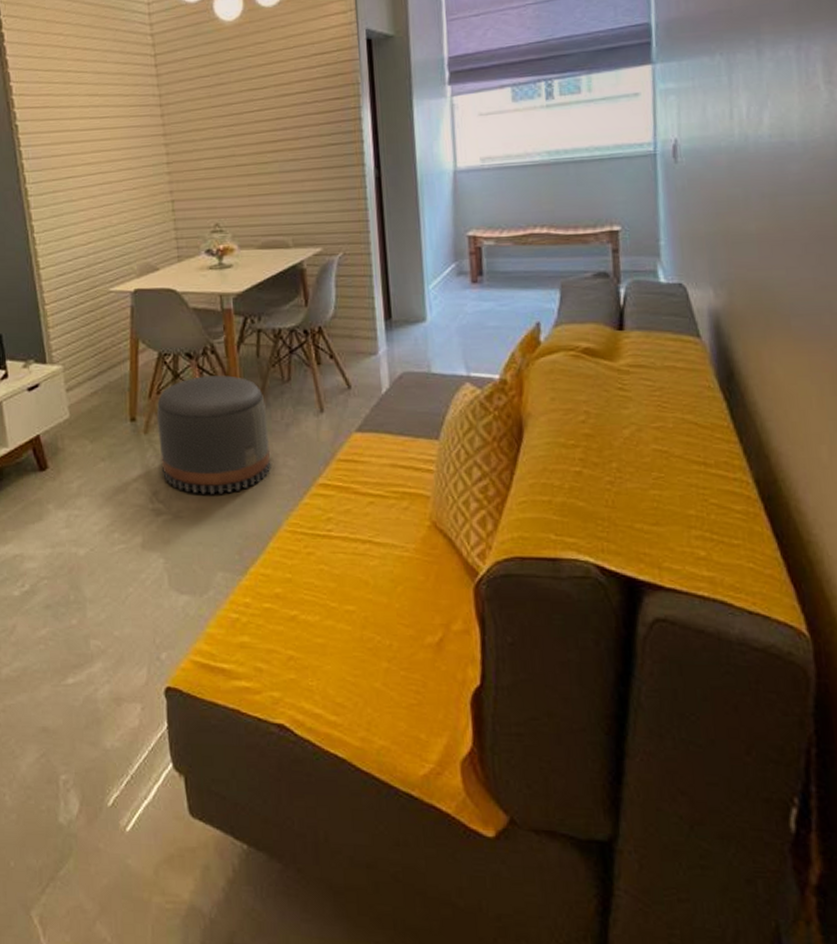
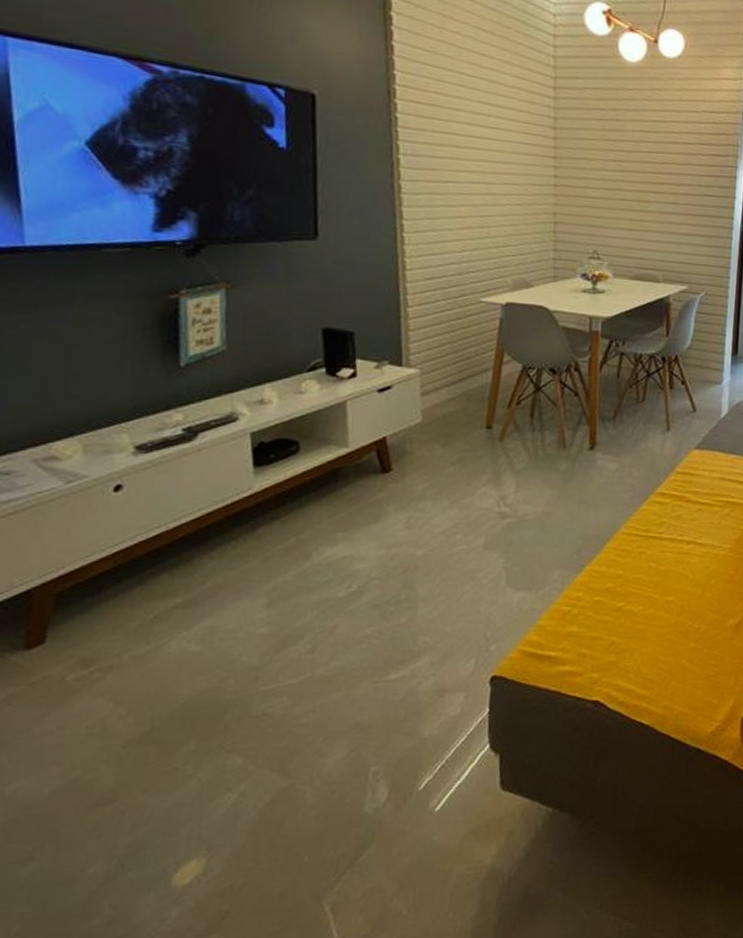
pouf: present [156,375,270,494] -> none [513,391,619,500]

